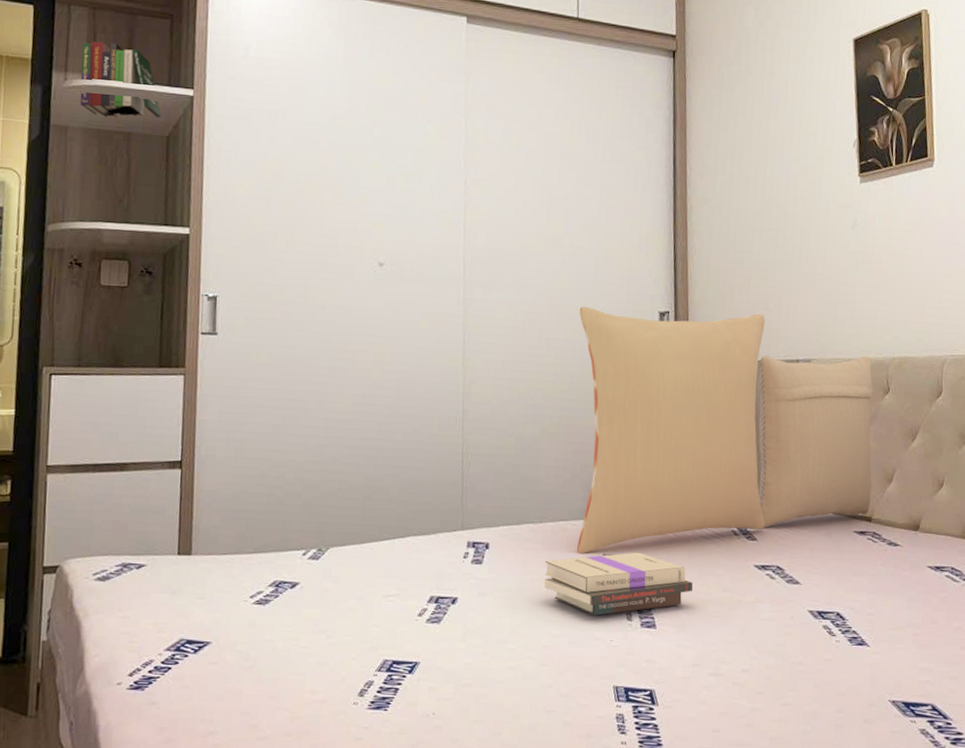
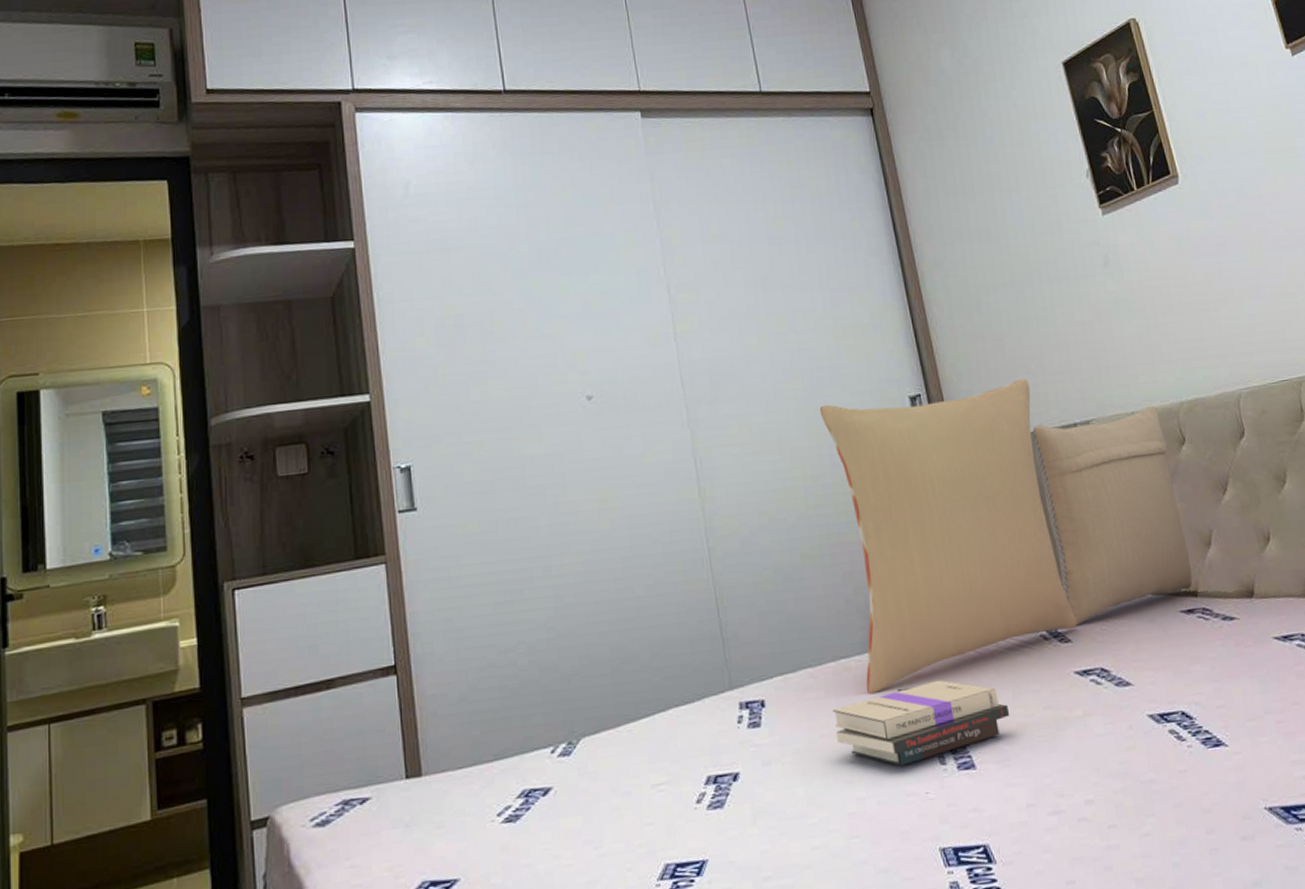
books: present [80,41,162,118] -> none [224,205,323,289]

